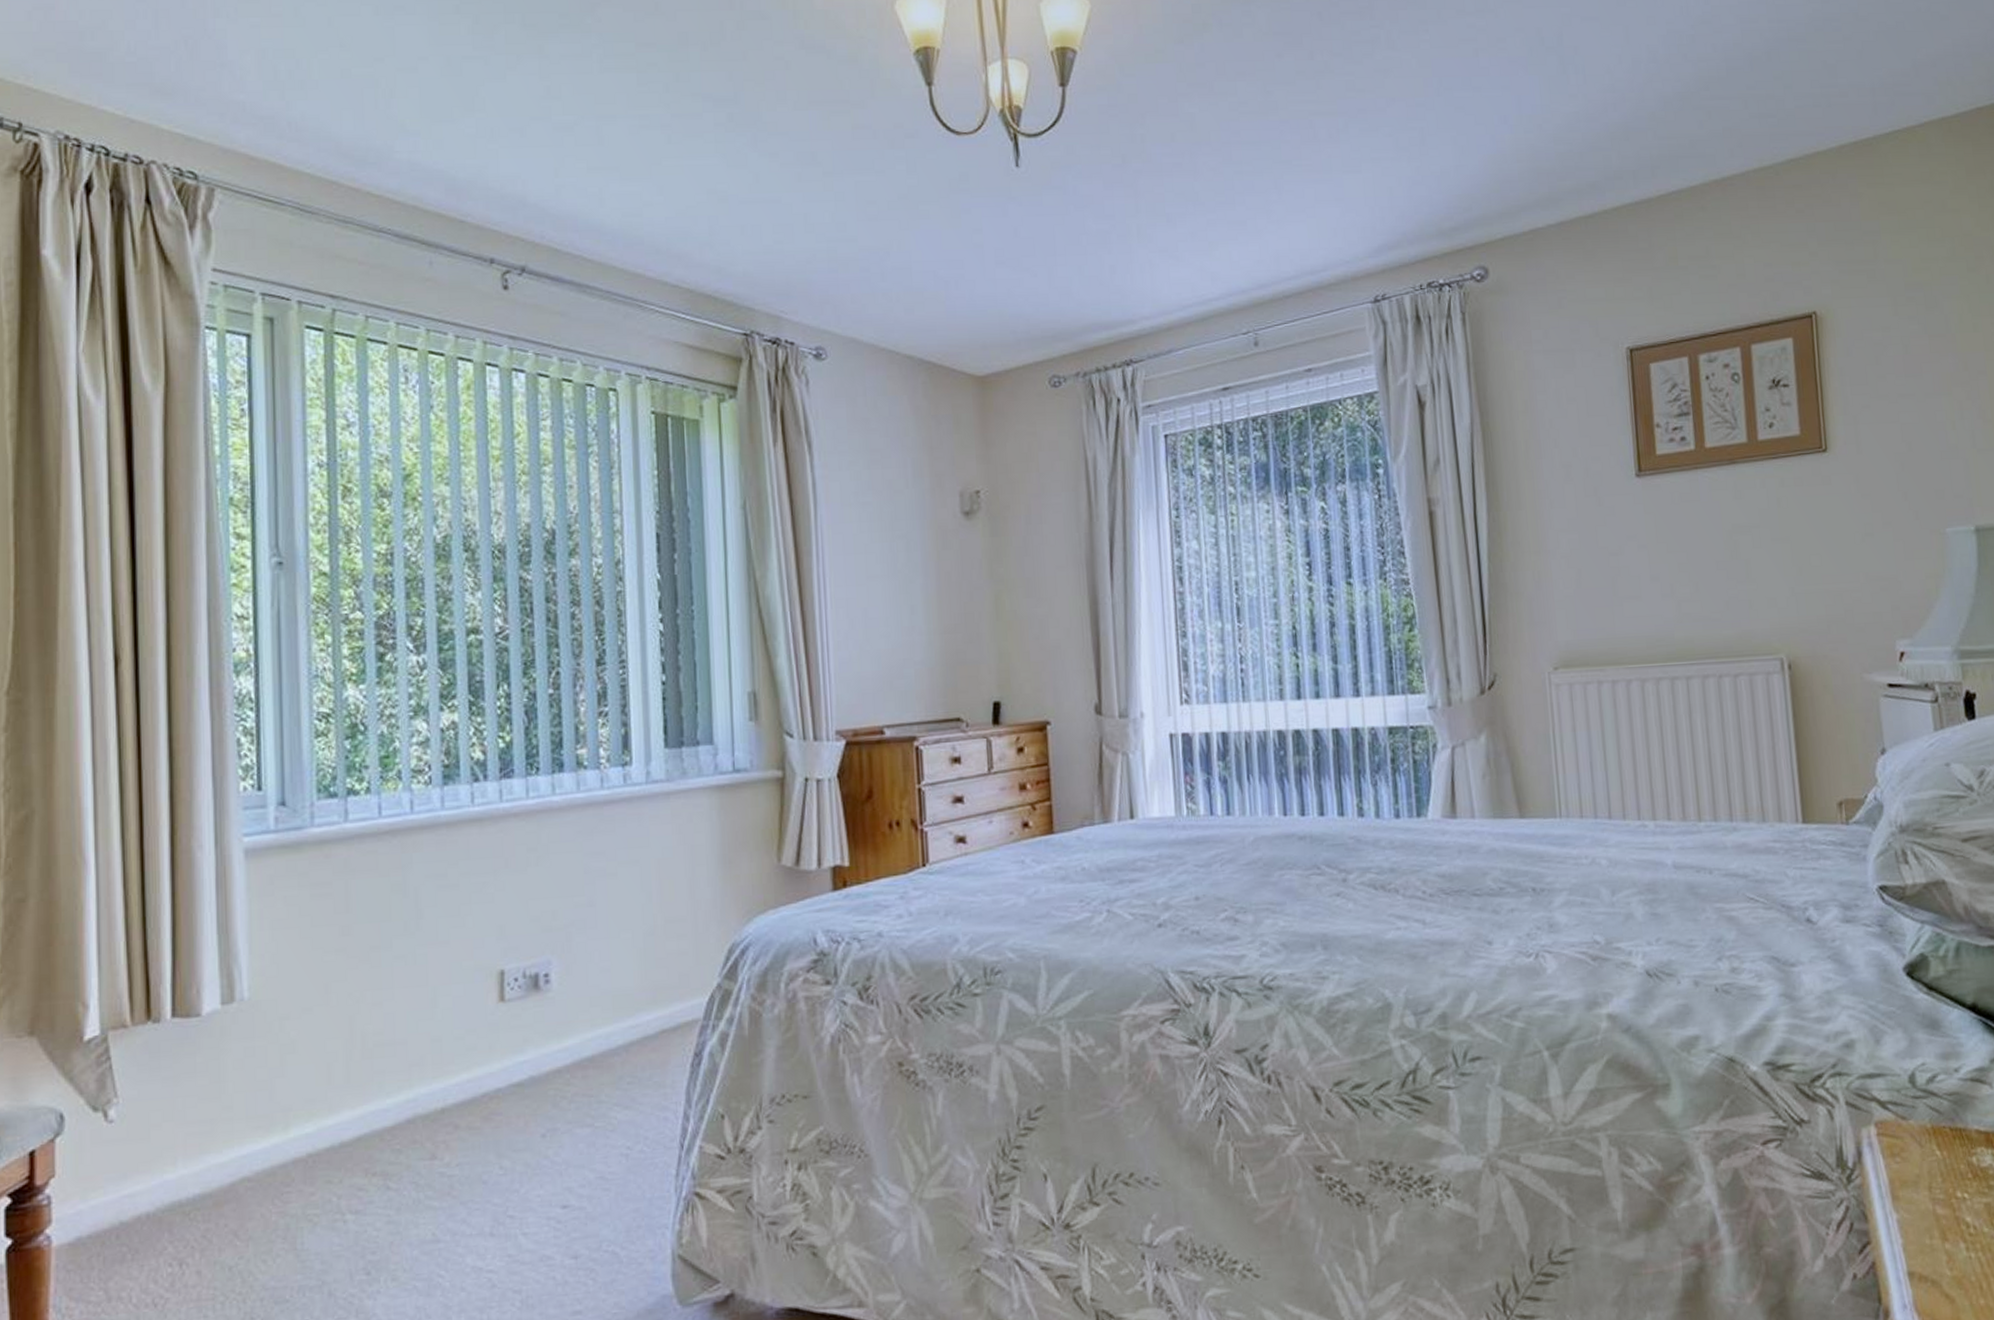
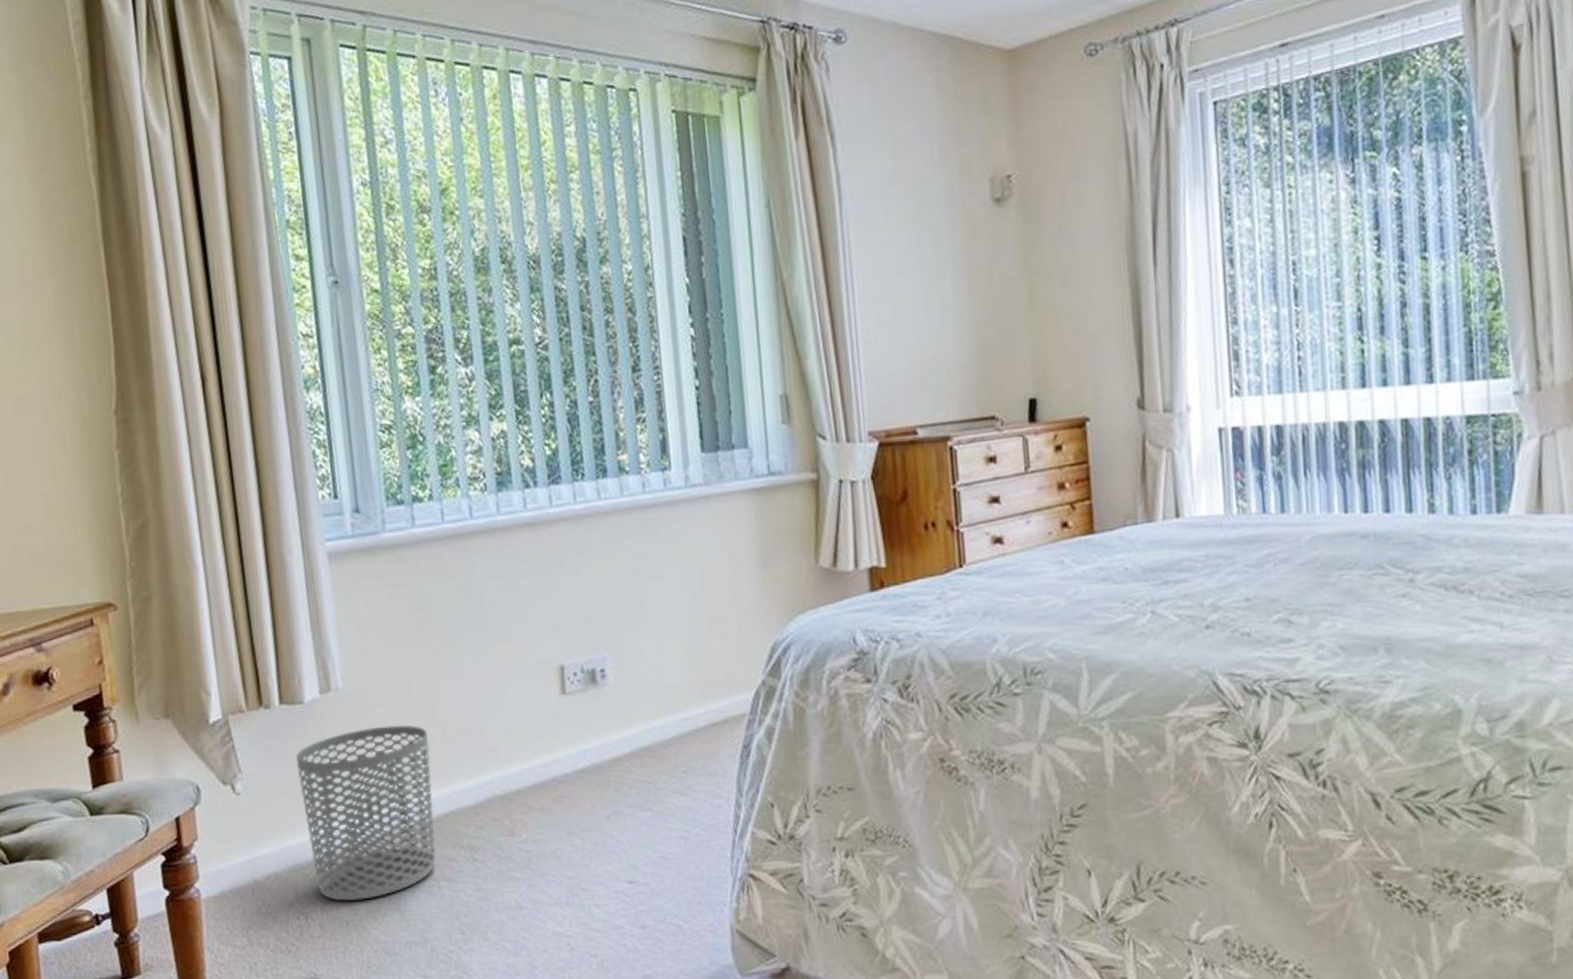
waste bin: none [185,1038,346,1243] -> present [295,725,436,902]

